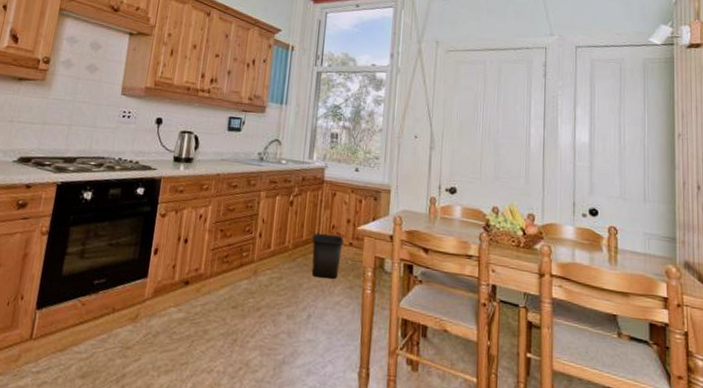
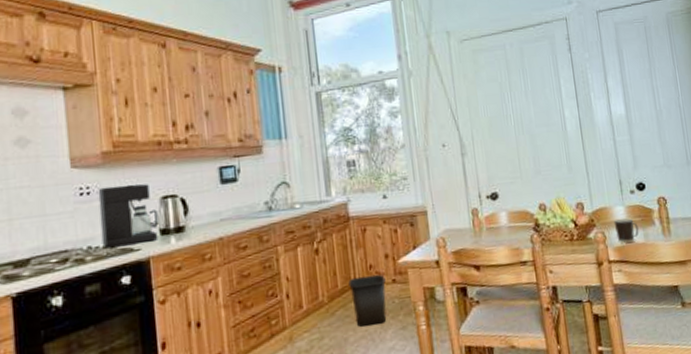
coffee maker: none [129,114,176,165] -> present [98,184,159,249]
mug: none [561,238,585,262] -> present [613,218,639,243]

